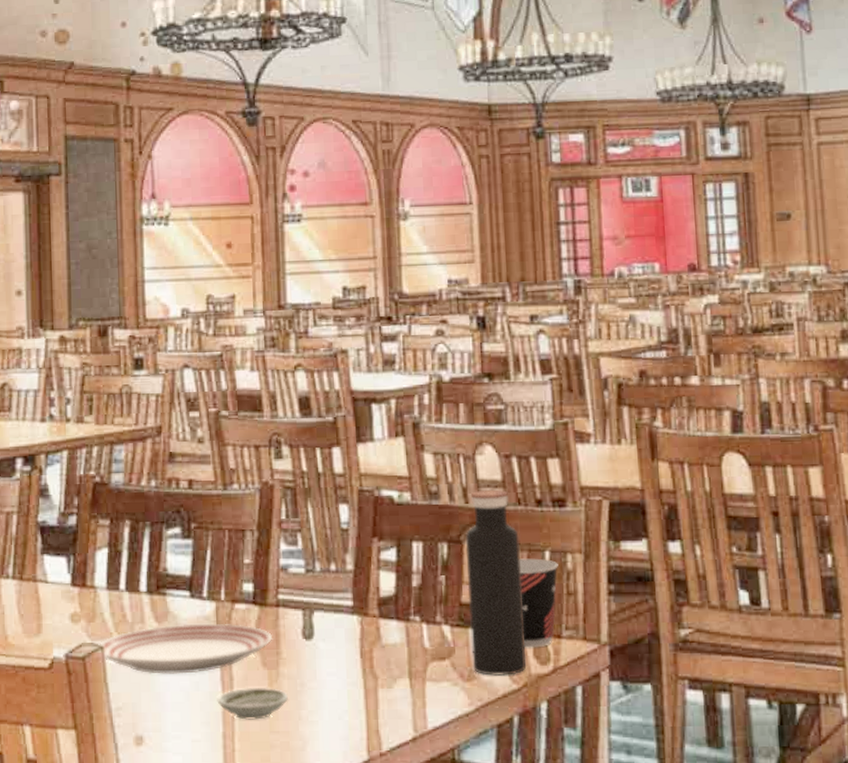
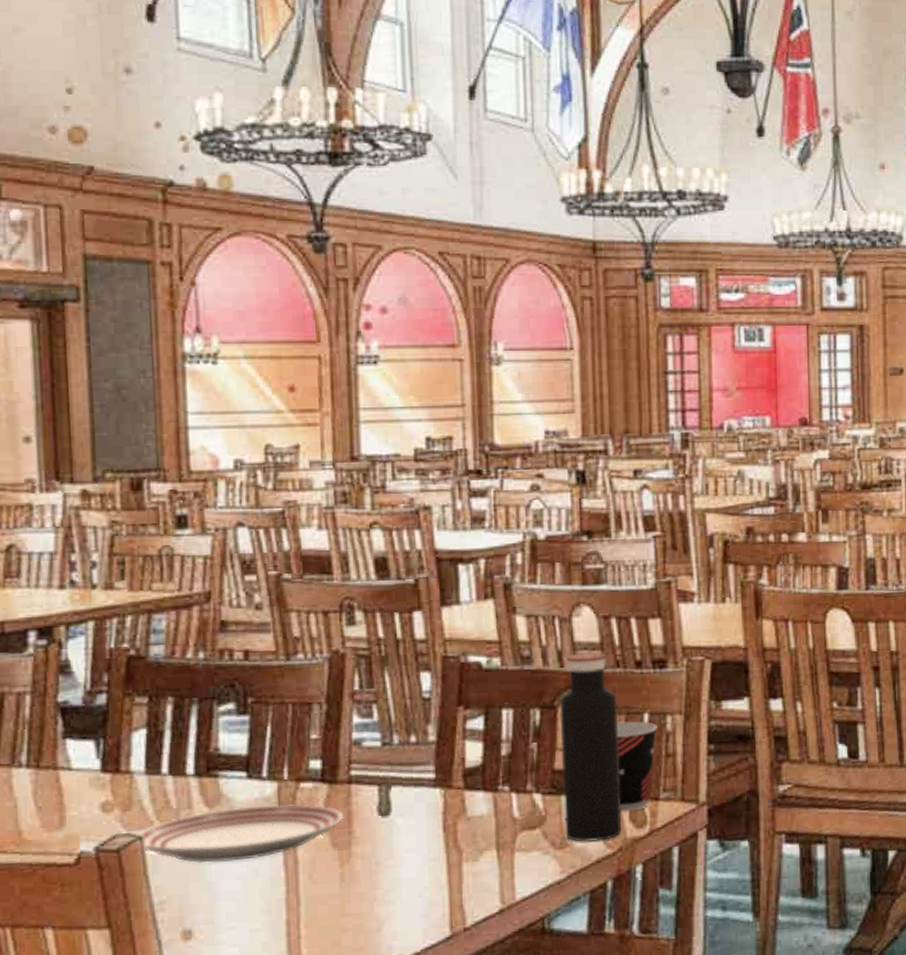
saucer: present [217,687,289,720] -> none [279,869,363,905]

